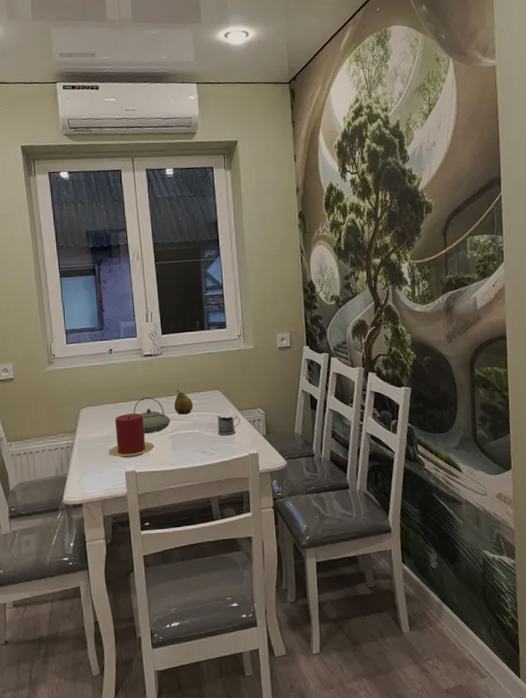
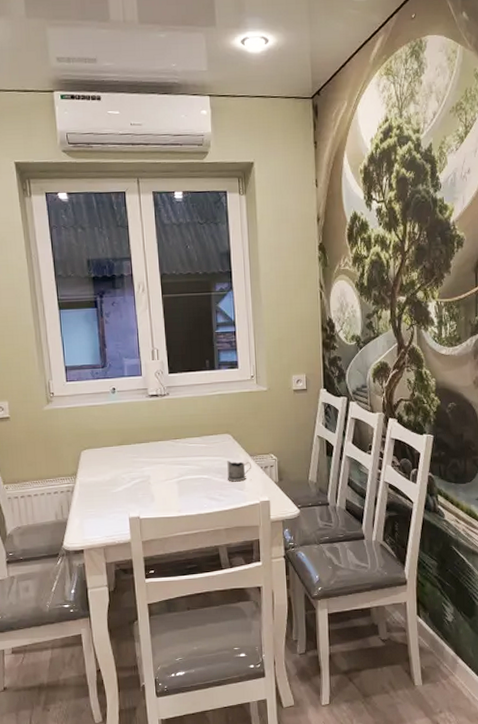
candle: present [108,413,155,458] -> none [111,456,160,504]
teapot: present [133,397,171,434] -> none [137,439,178,478]
fruit: present [174,389,193,415] -> none [181,432,201,459]

